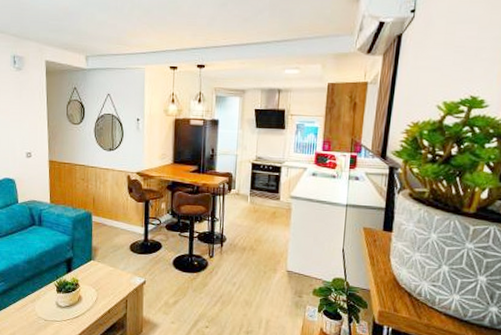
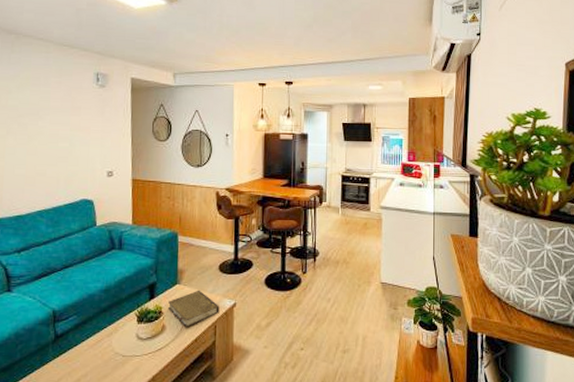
book: none [84,266,130,300] -> present [168,290,220,328]

